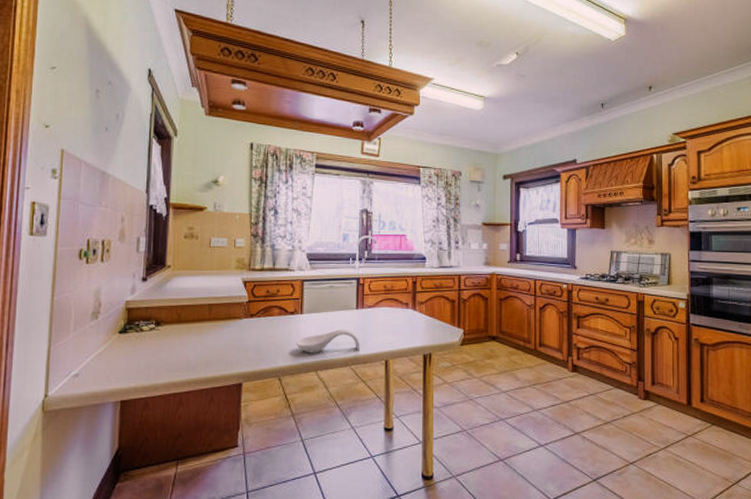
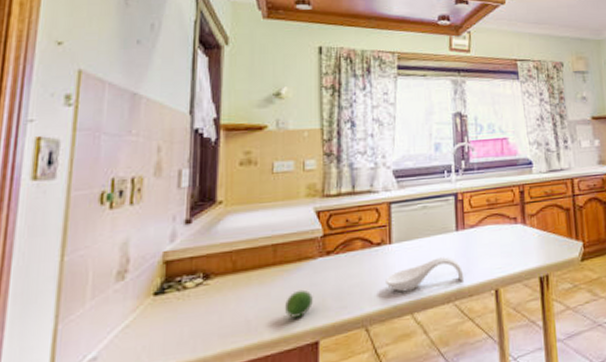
fruit: none [217,342,240,363] -> present [285,289,314,318]

